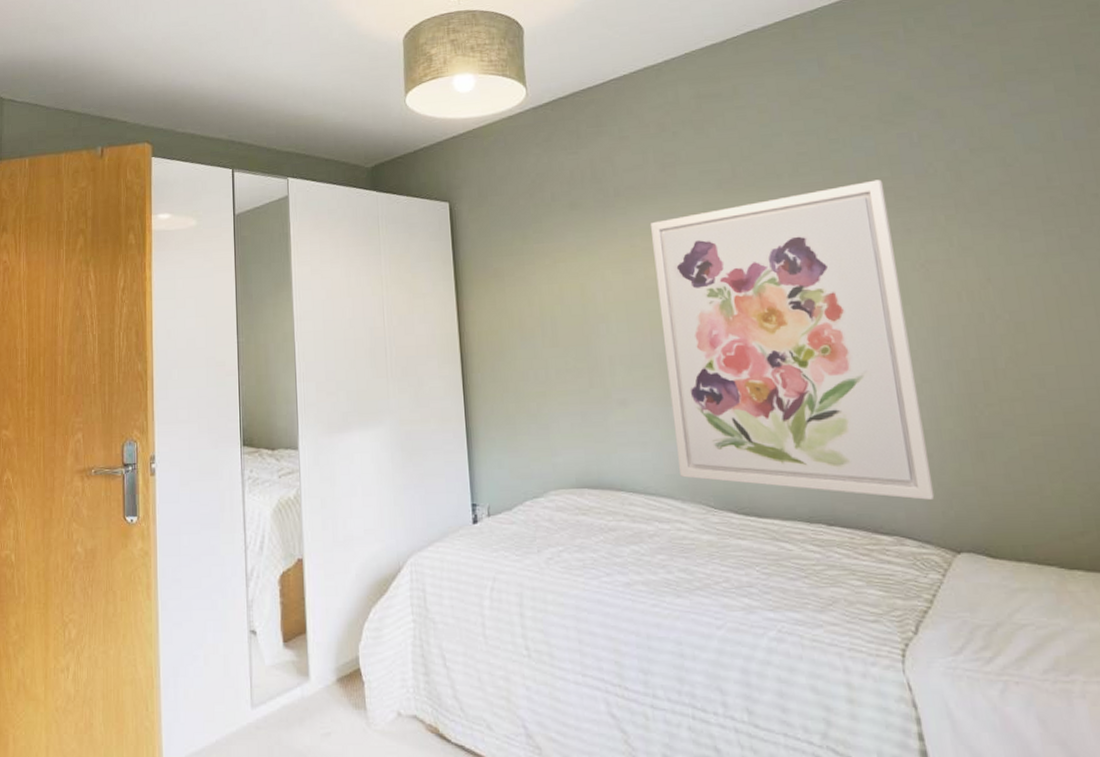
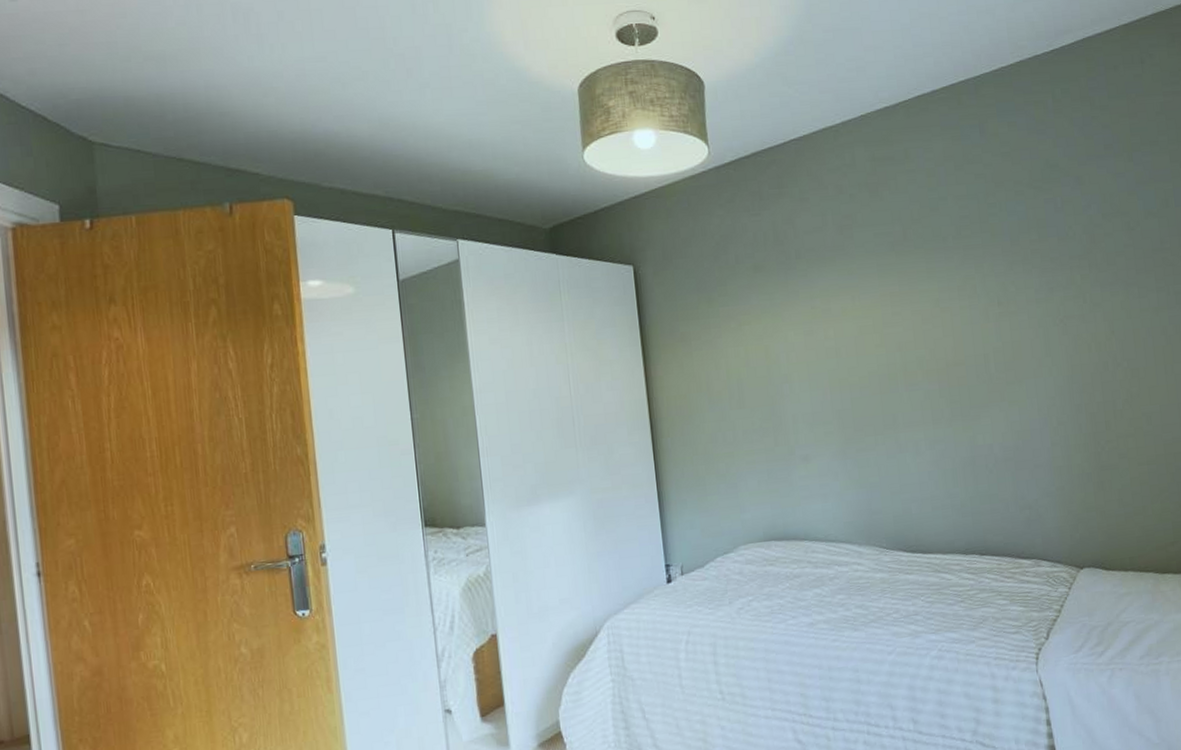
wall art: present [650,179,935,500] -> none [829,242,1065,527]

